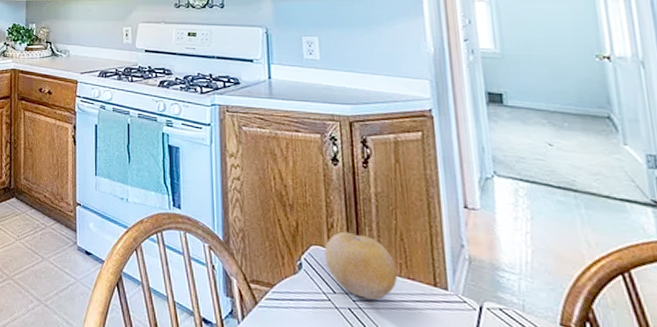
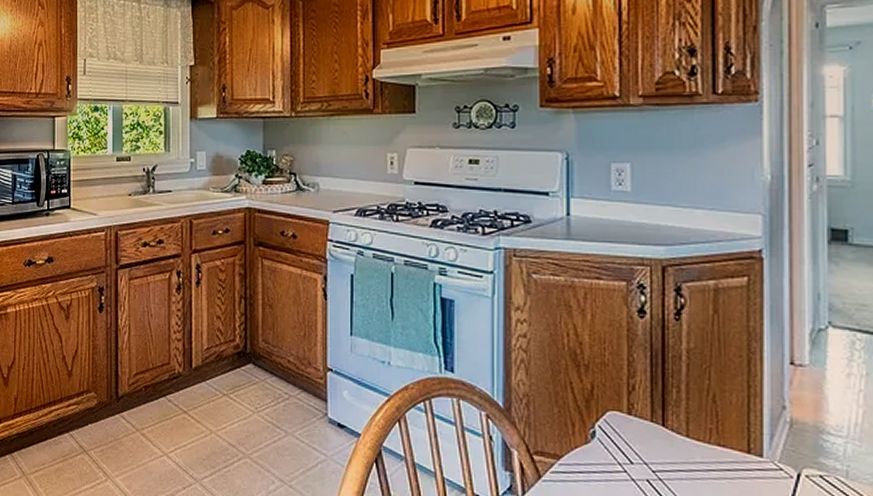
fruit: present [324,231,398,300] -> none [622,394,706,470]

